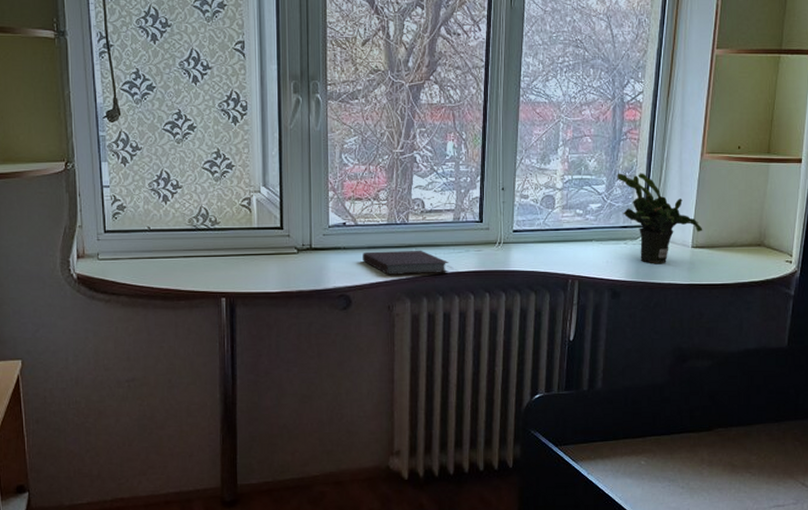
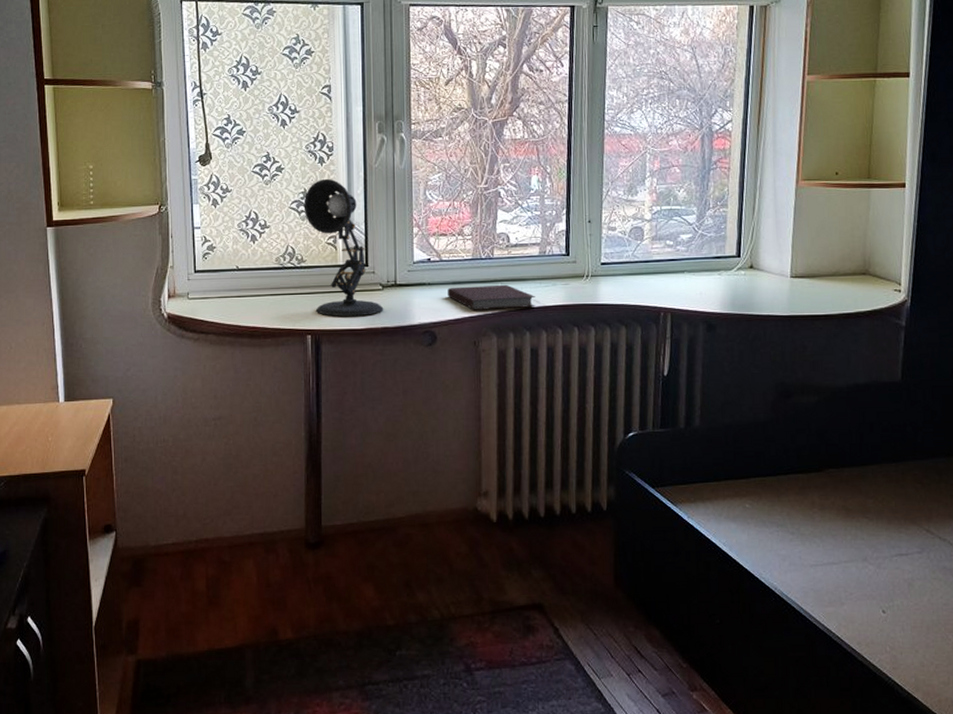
desk lamp: none [217,138,299,279] -> present [303,178,384,316]
potted plant: present [617,173,703,263] -> none [708,202,802,294]

